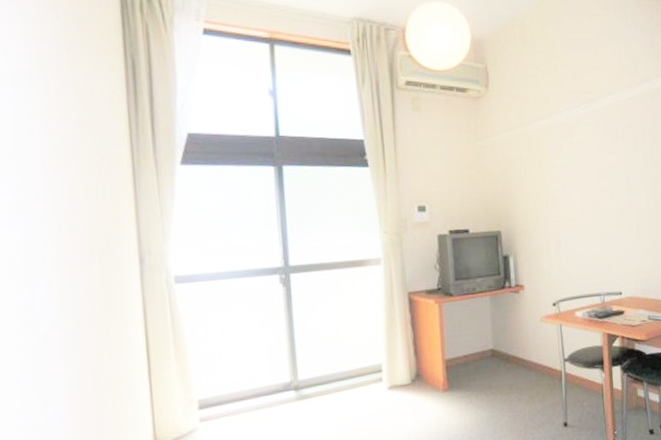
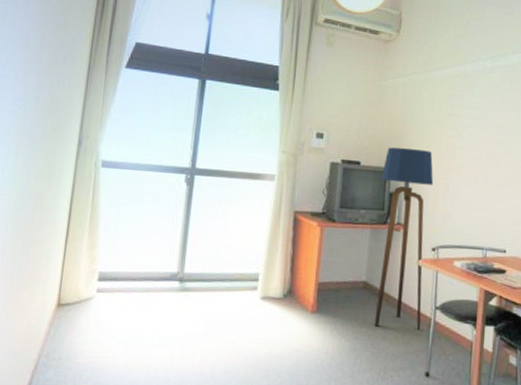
floor lamp: none [492,207,553,391] -> present [374,147,434,331]

